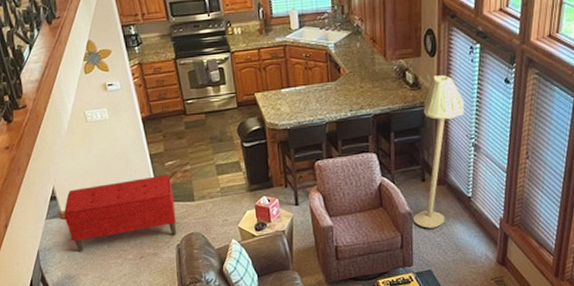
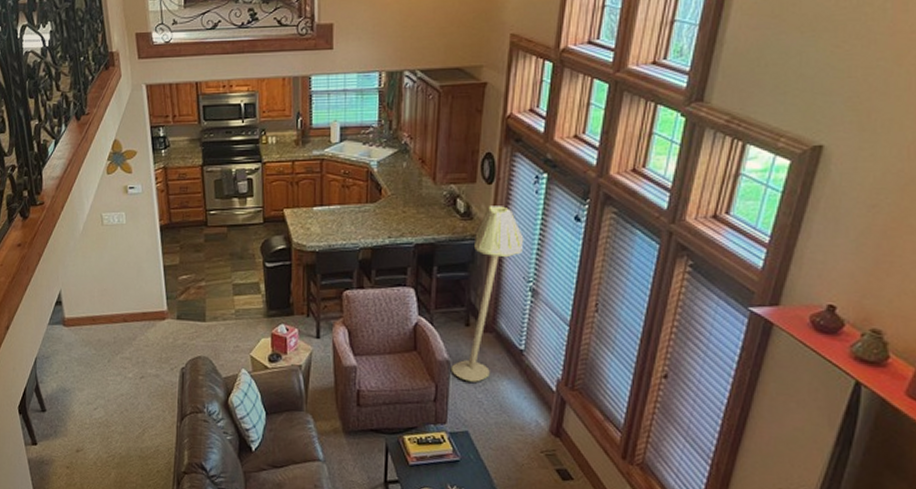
bench: present [64,174,177,253] -> none [67,289,184,365]

